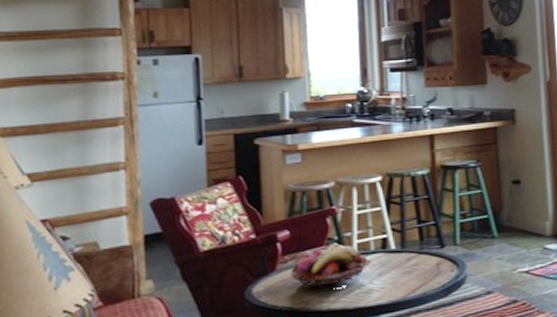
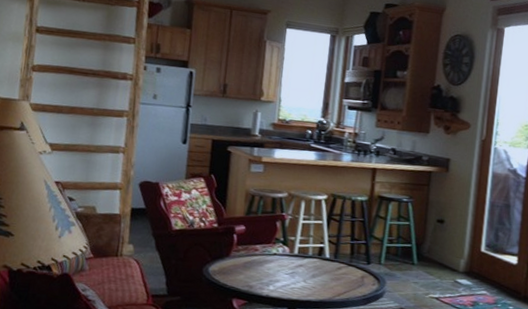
fruit basket: present [290,246,373,289] -> none [241,246,309,279]

